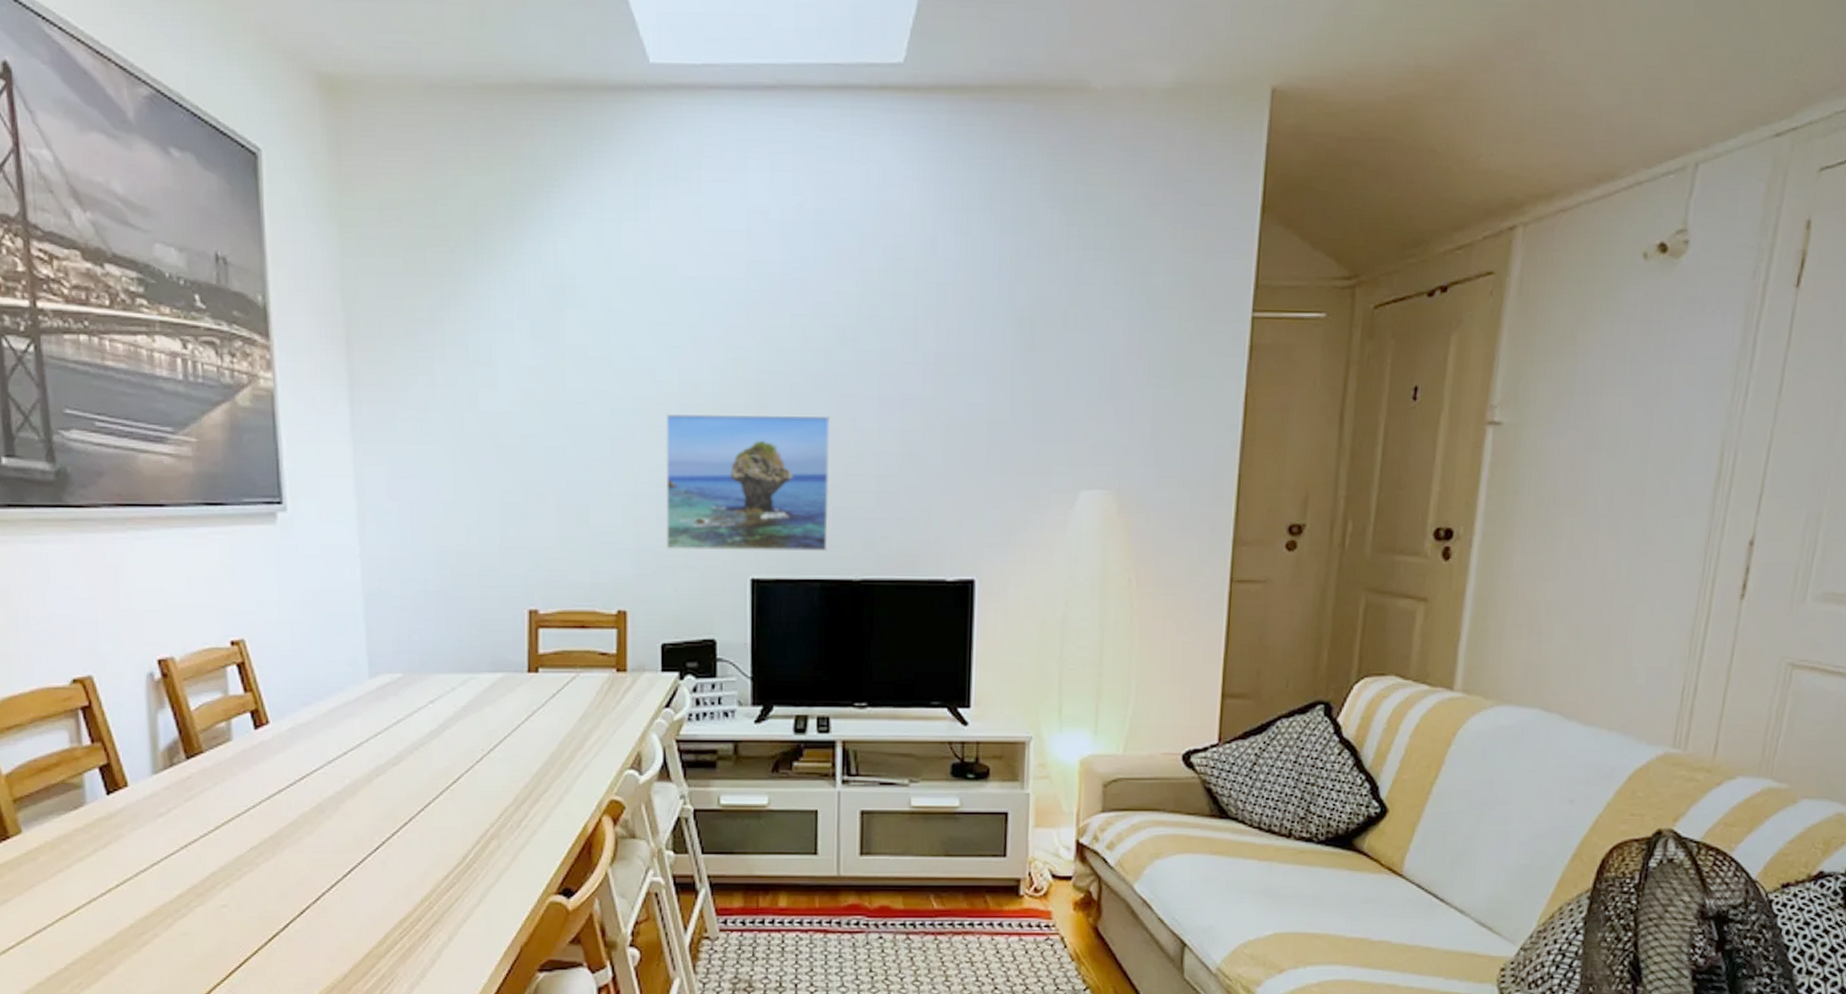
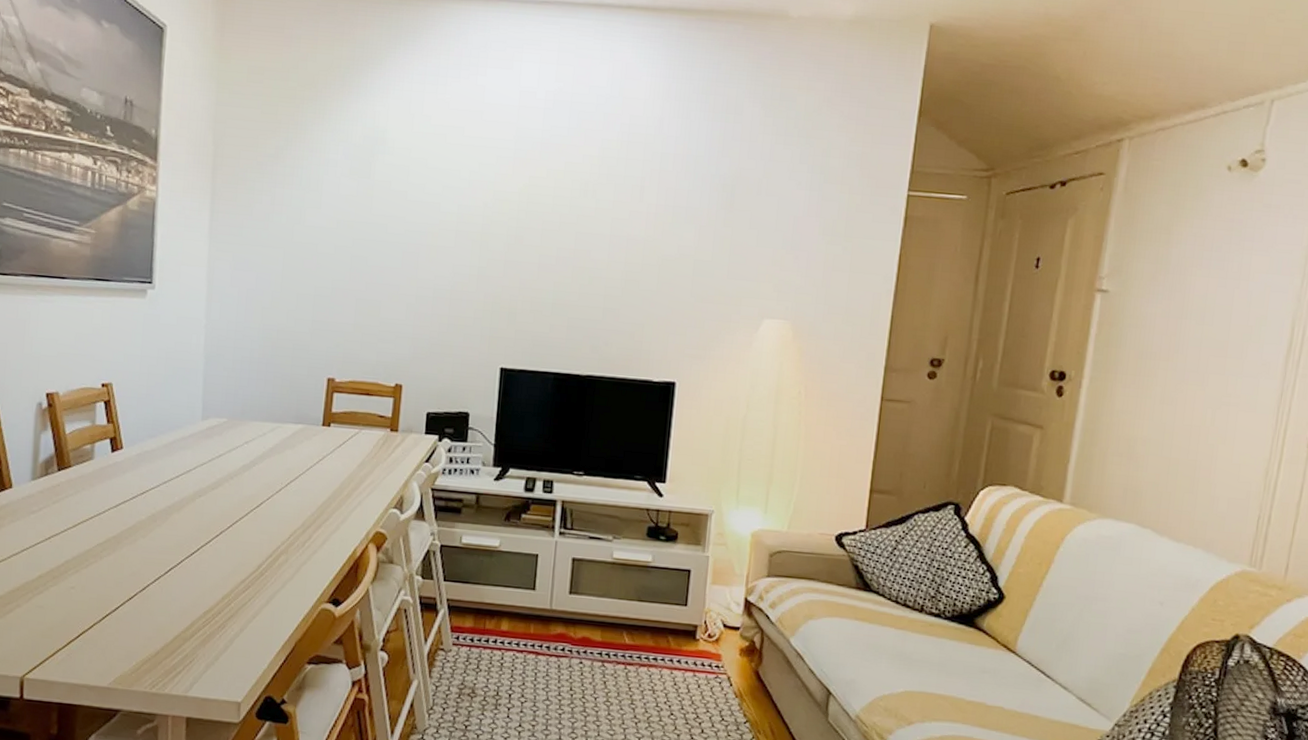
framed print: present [665,413,830,551] -> none [437,237,571,351]

